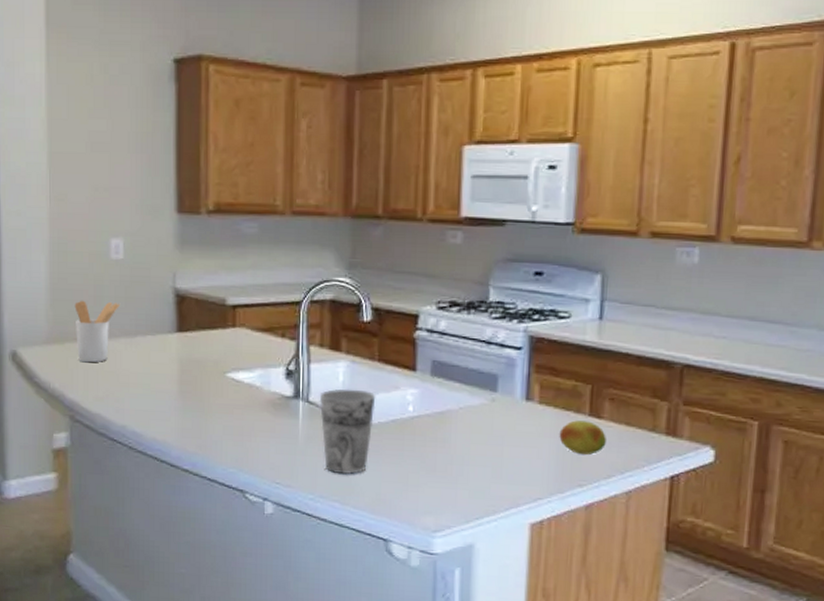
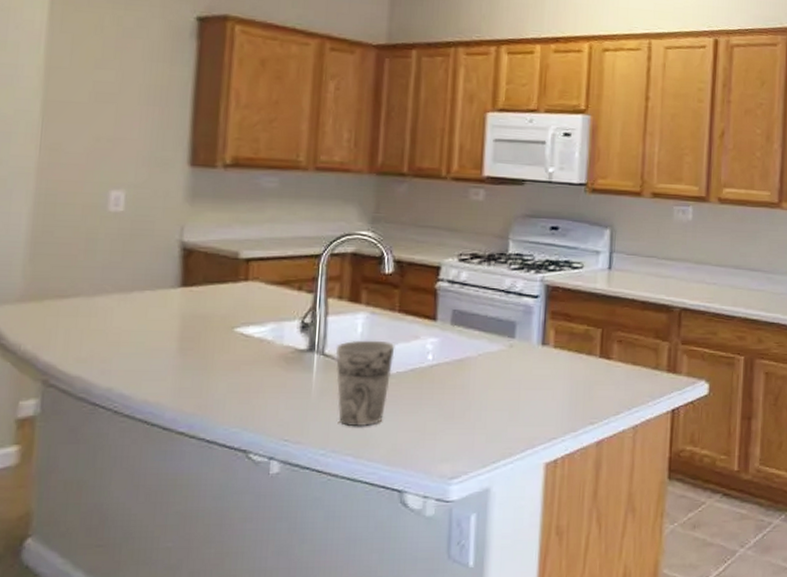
utensil holder: present [74,300,121,363] -> none [58,254,117,321]
fruit: present [559,420,606,455] -> none [572,362,615,393]

